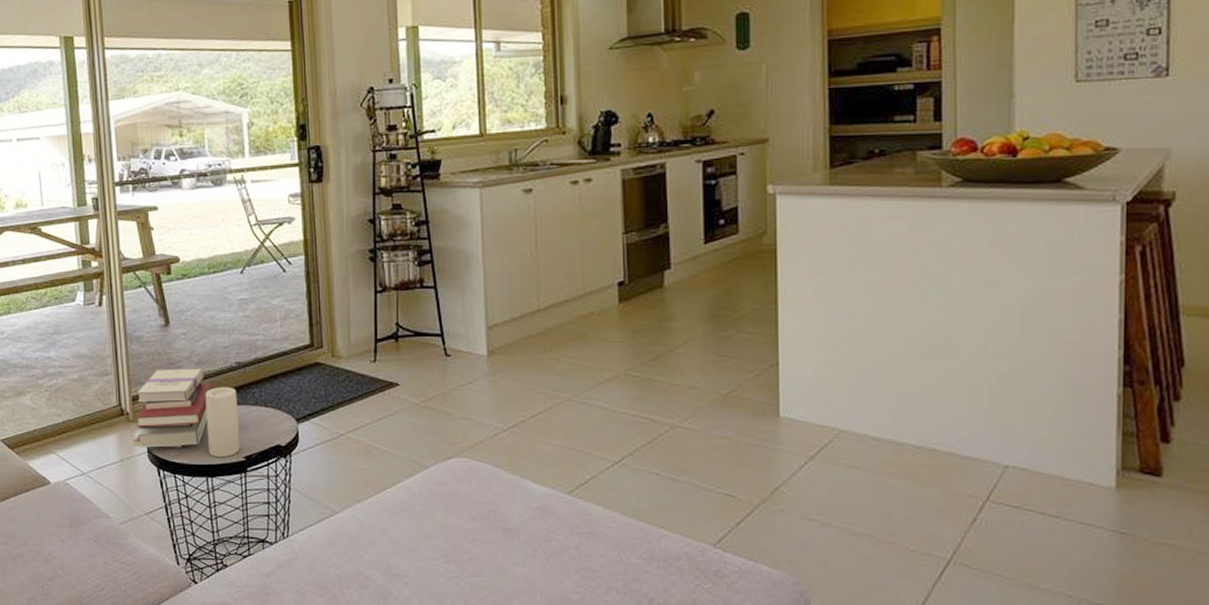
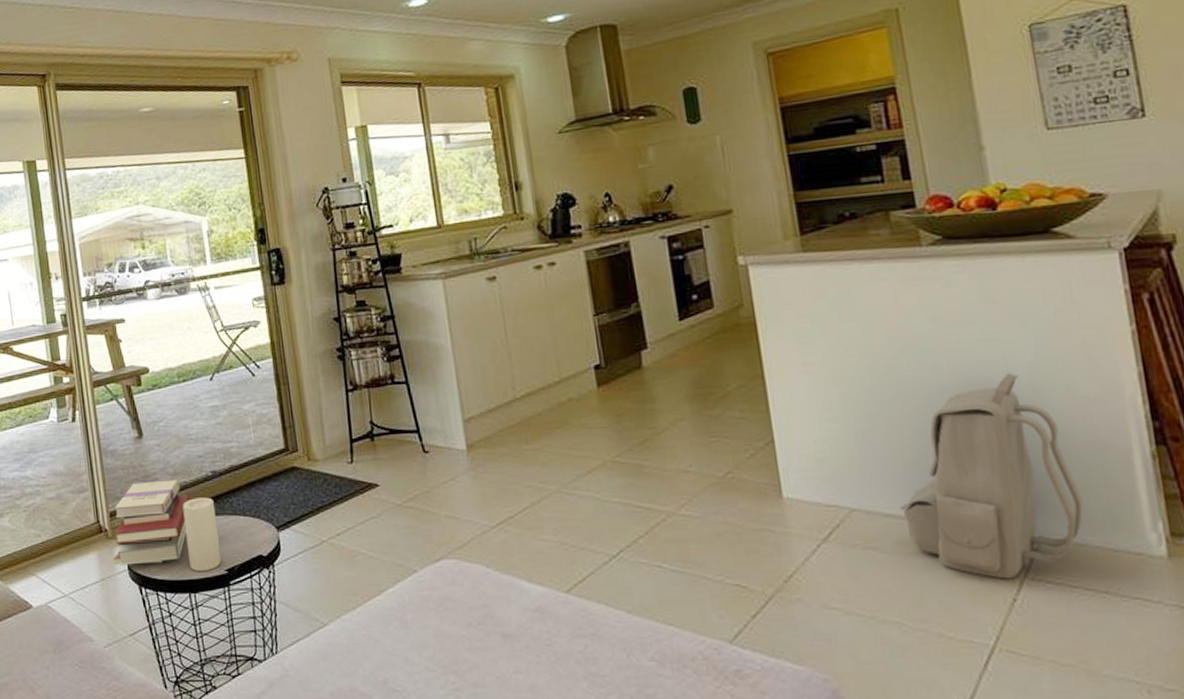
backpack: none [885,312,1050,501] -> present [900,372,1084,579]

